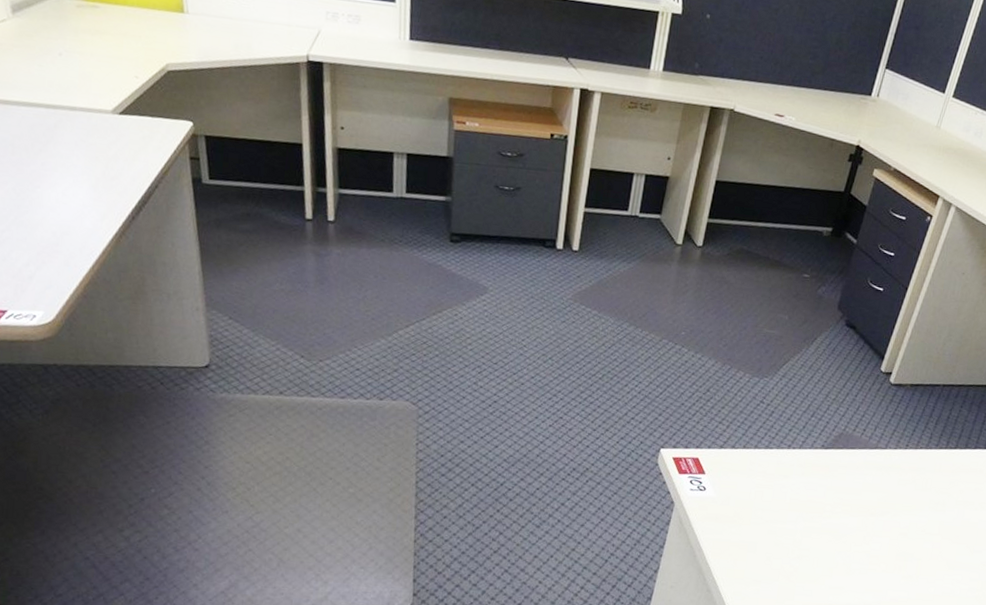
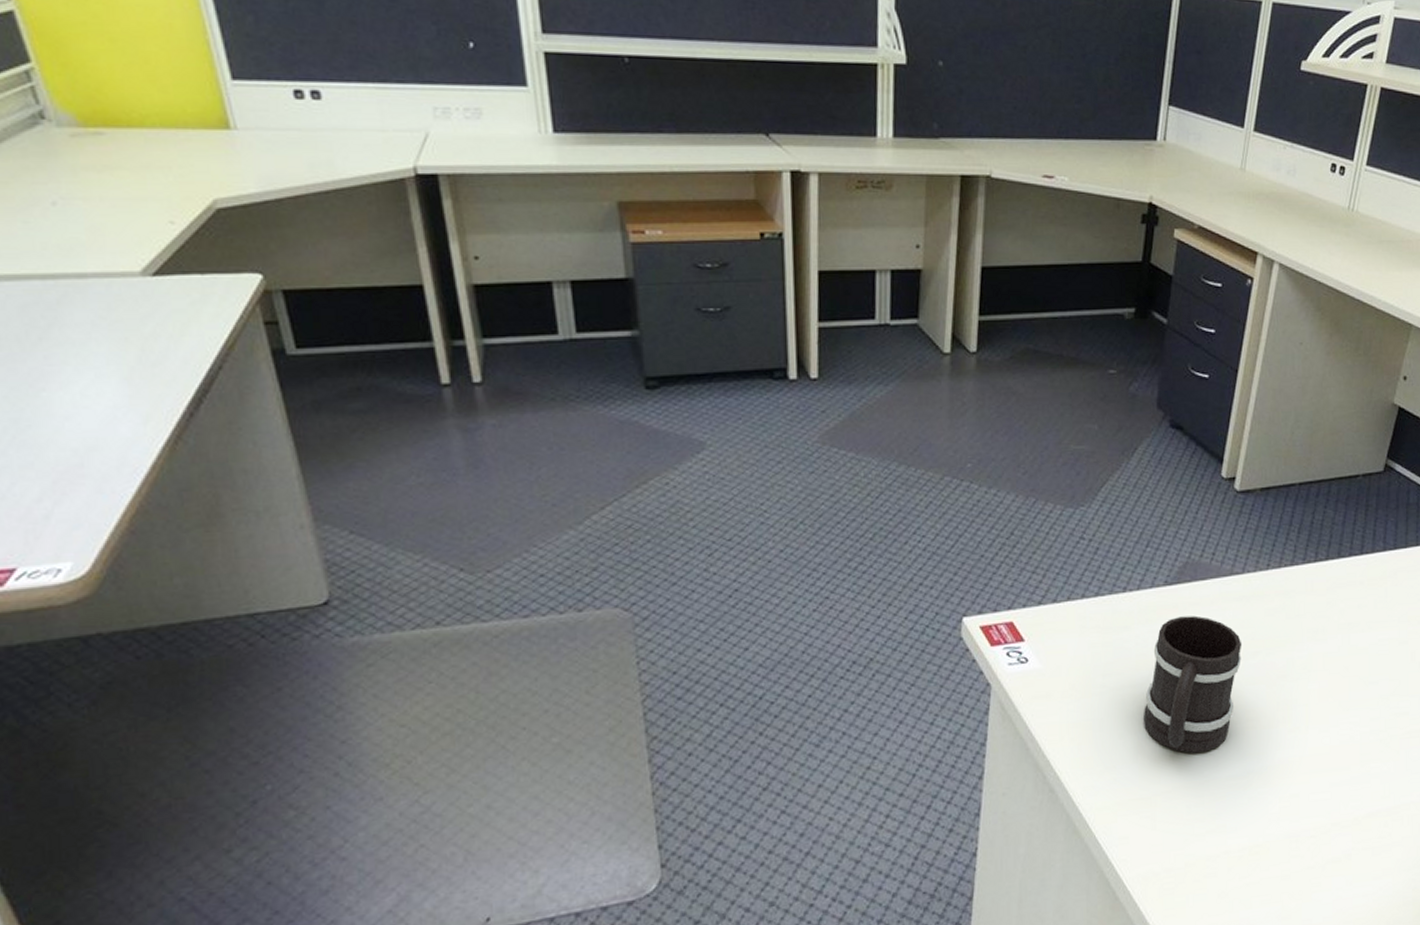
mug: none [787,474,876,582] -> present [1142,615,1242,753]

